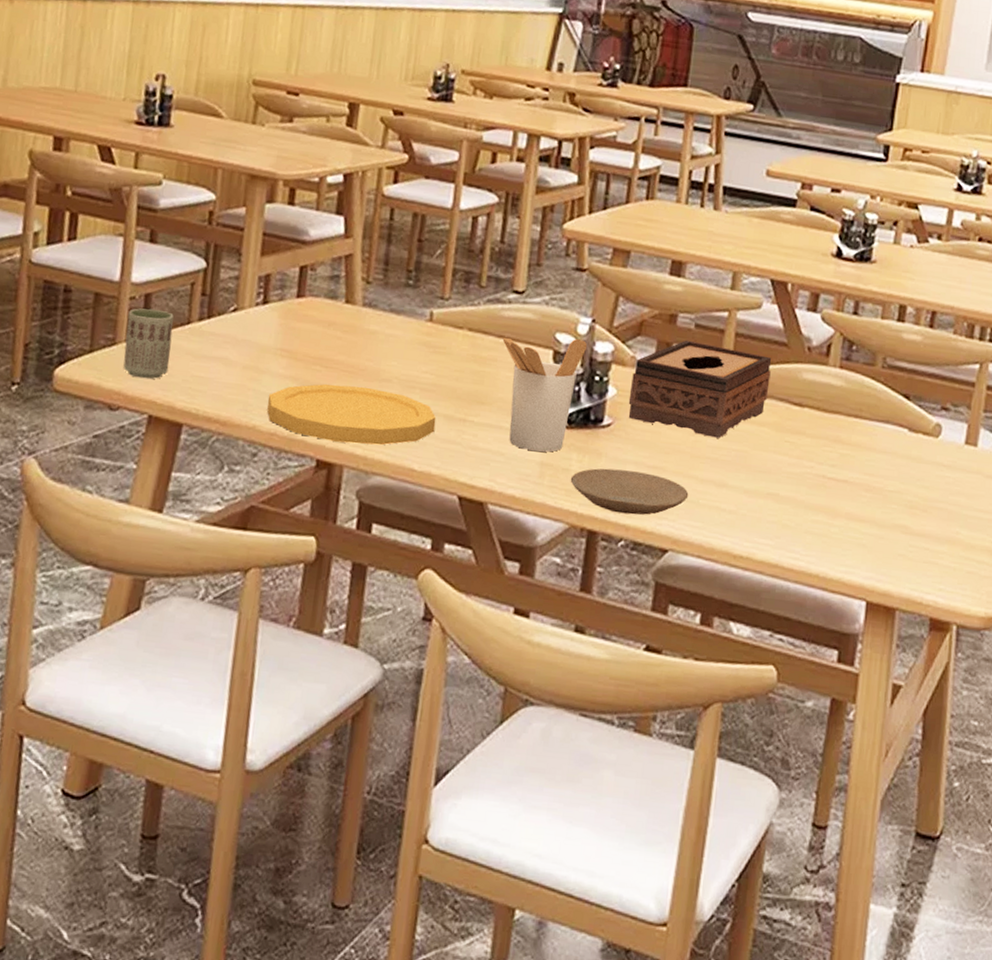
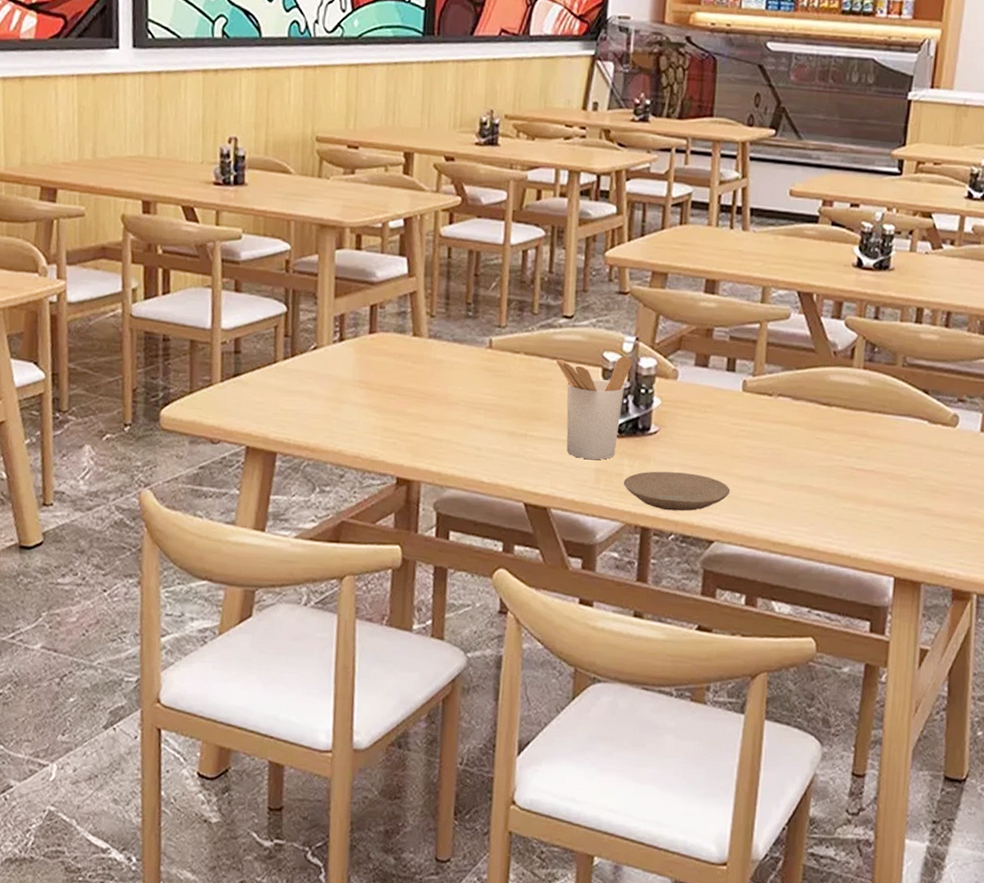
cup: present [123,308,174,379] -> none [220,351,262,415]
plate: present [267,384,436,446] -> none [349,409,501,462]
tissue box: present [628,340,771,438] -> none [672,351,800,439]

